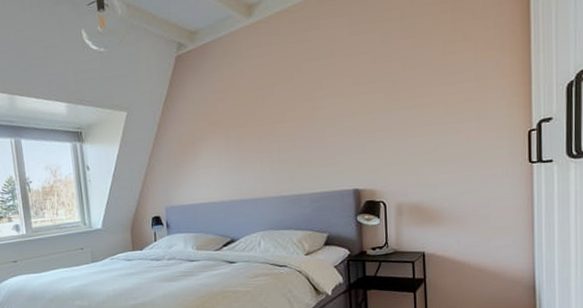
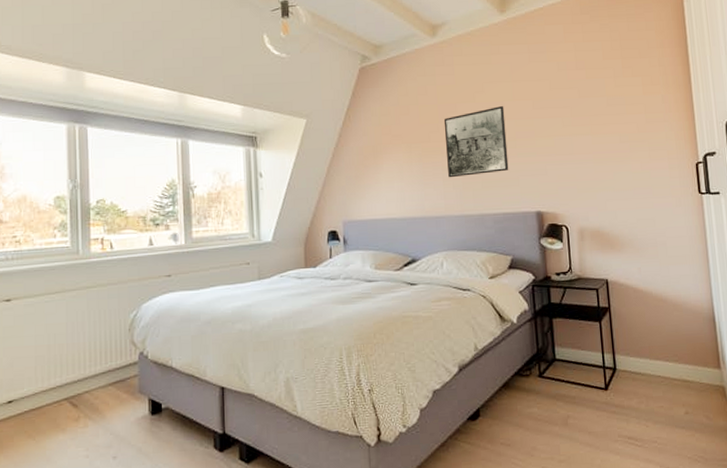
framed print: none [260,84,327,161] -> present [443,106,509,178]

